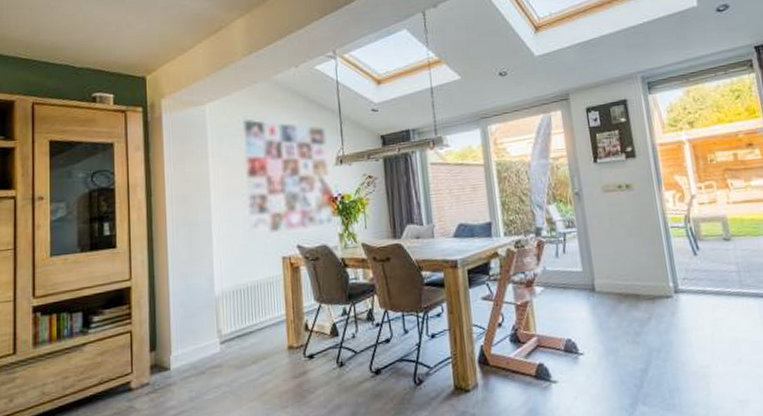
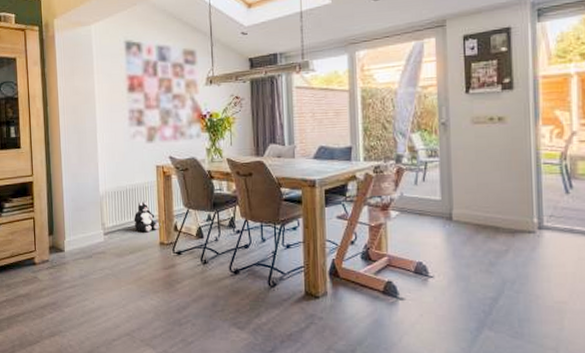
plush toy: none [256,298,289,336] -> present [133,201,161,231]

